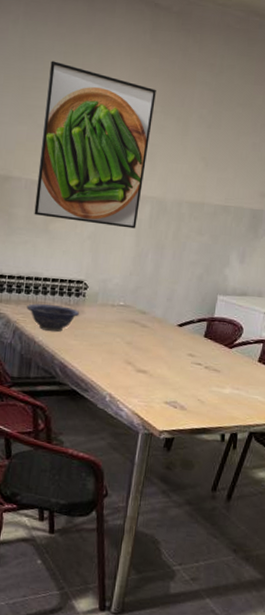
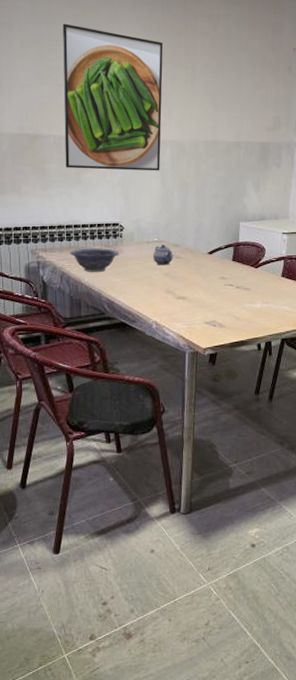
teapot: none [116,310,139,333] -> present [153,244,173,266]

